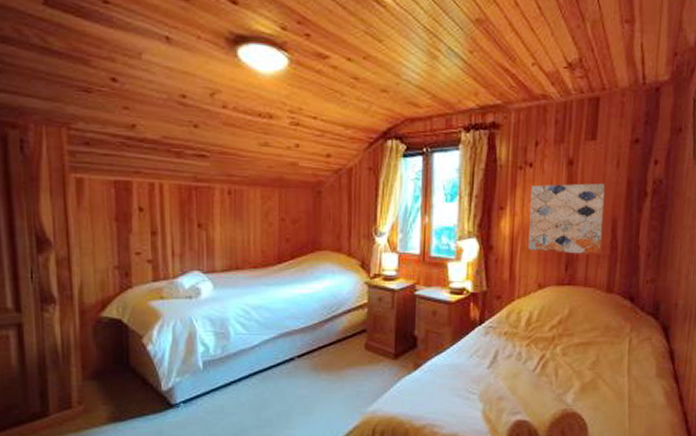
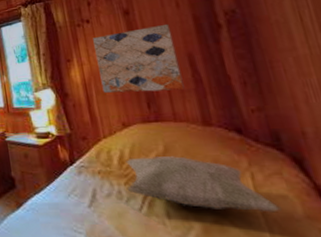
decorative pillow: none [528,320,642,372] -> present [125,156,282,213]

